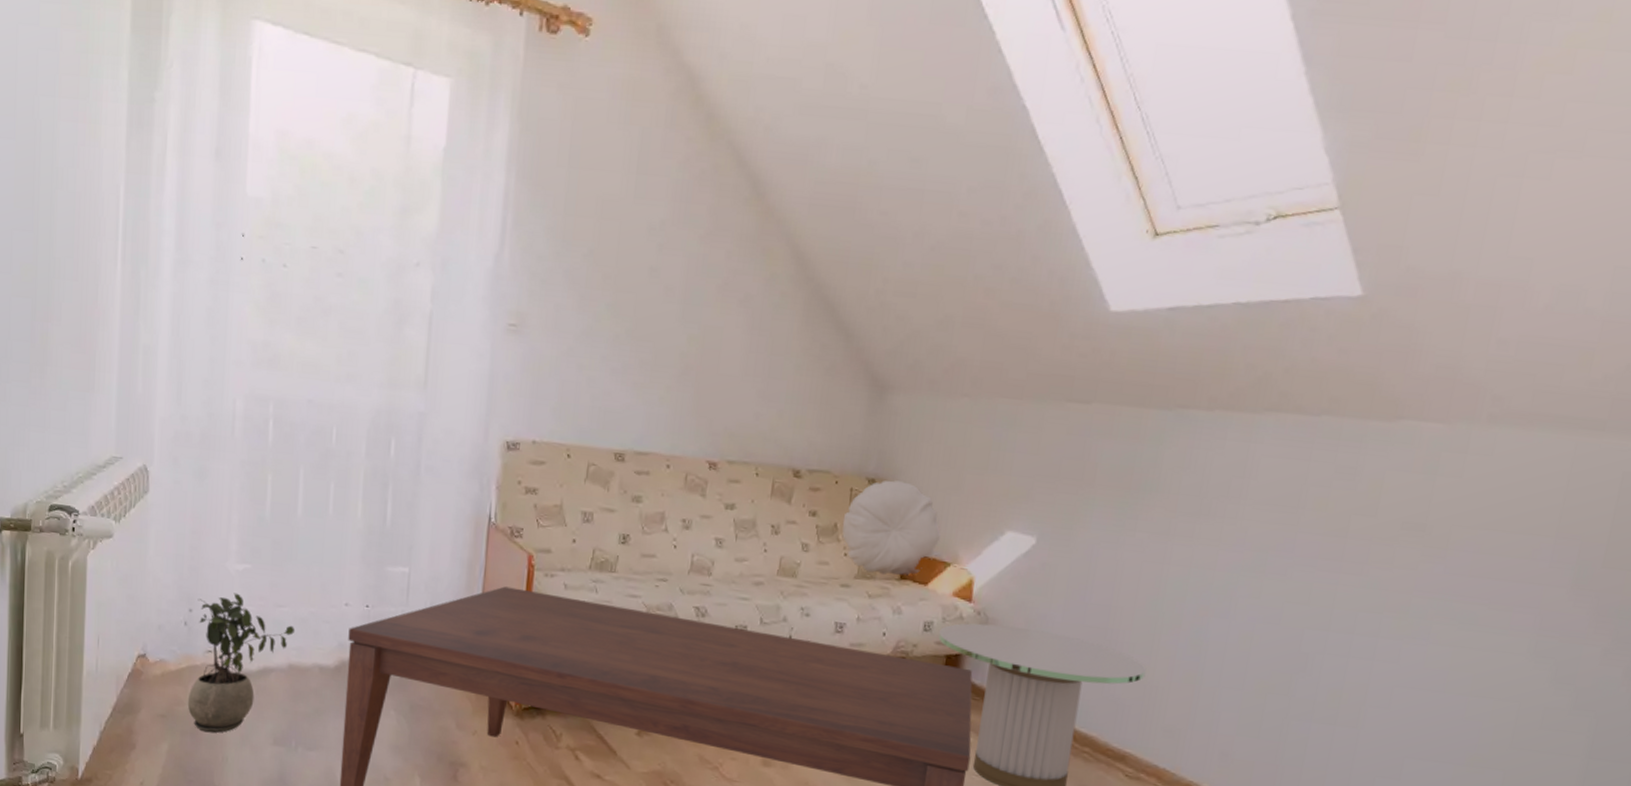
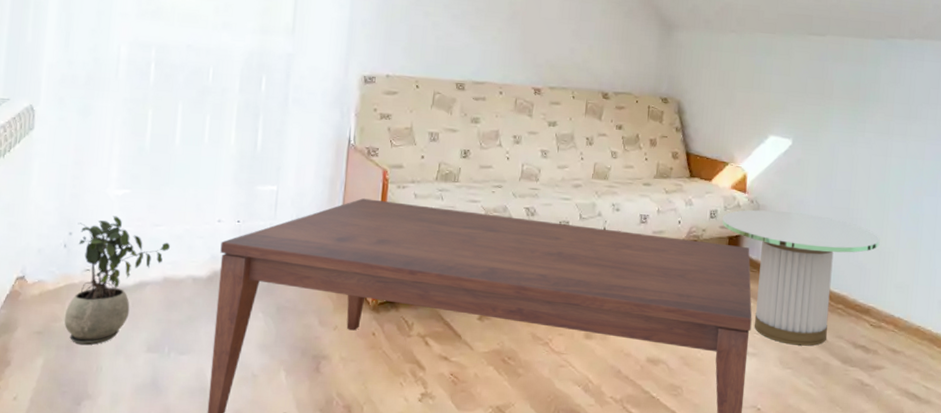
pillow: present [842,479,942,576] -> none [642,98,721,174]

